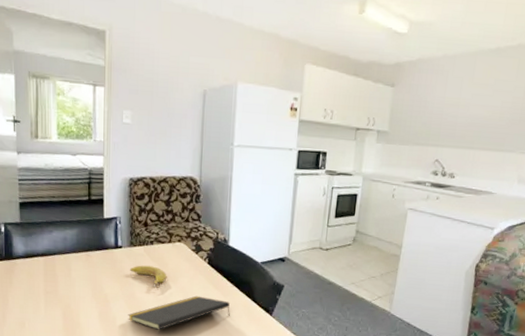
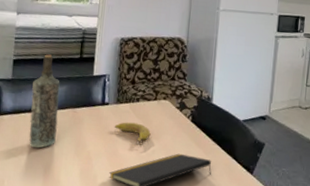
bottle: none [42,196,71,292] -> present [29,54,60,148]

